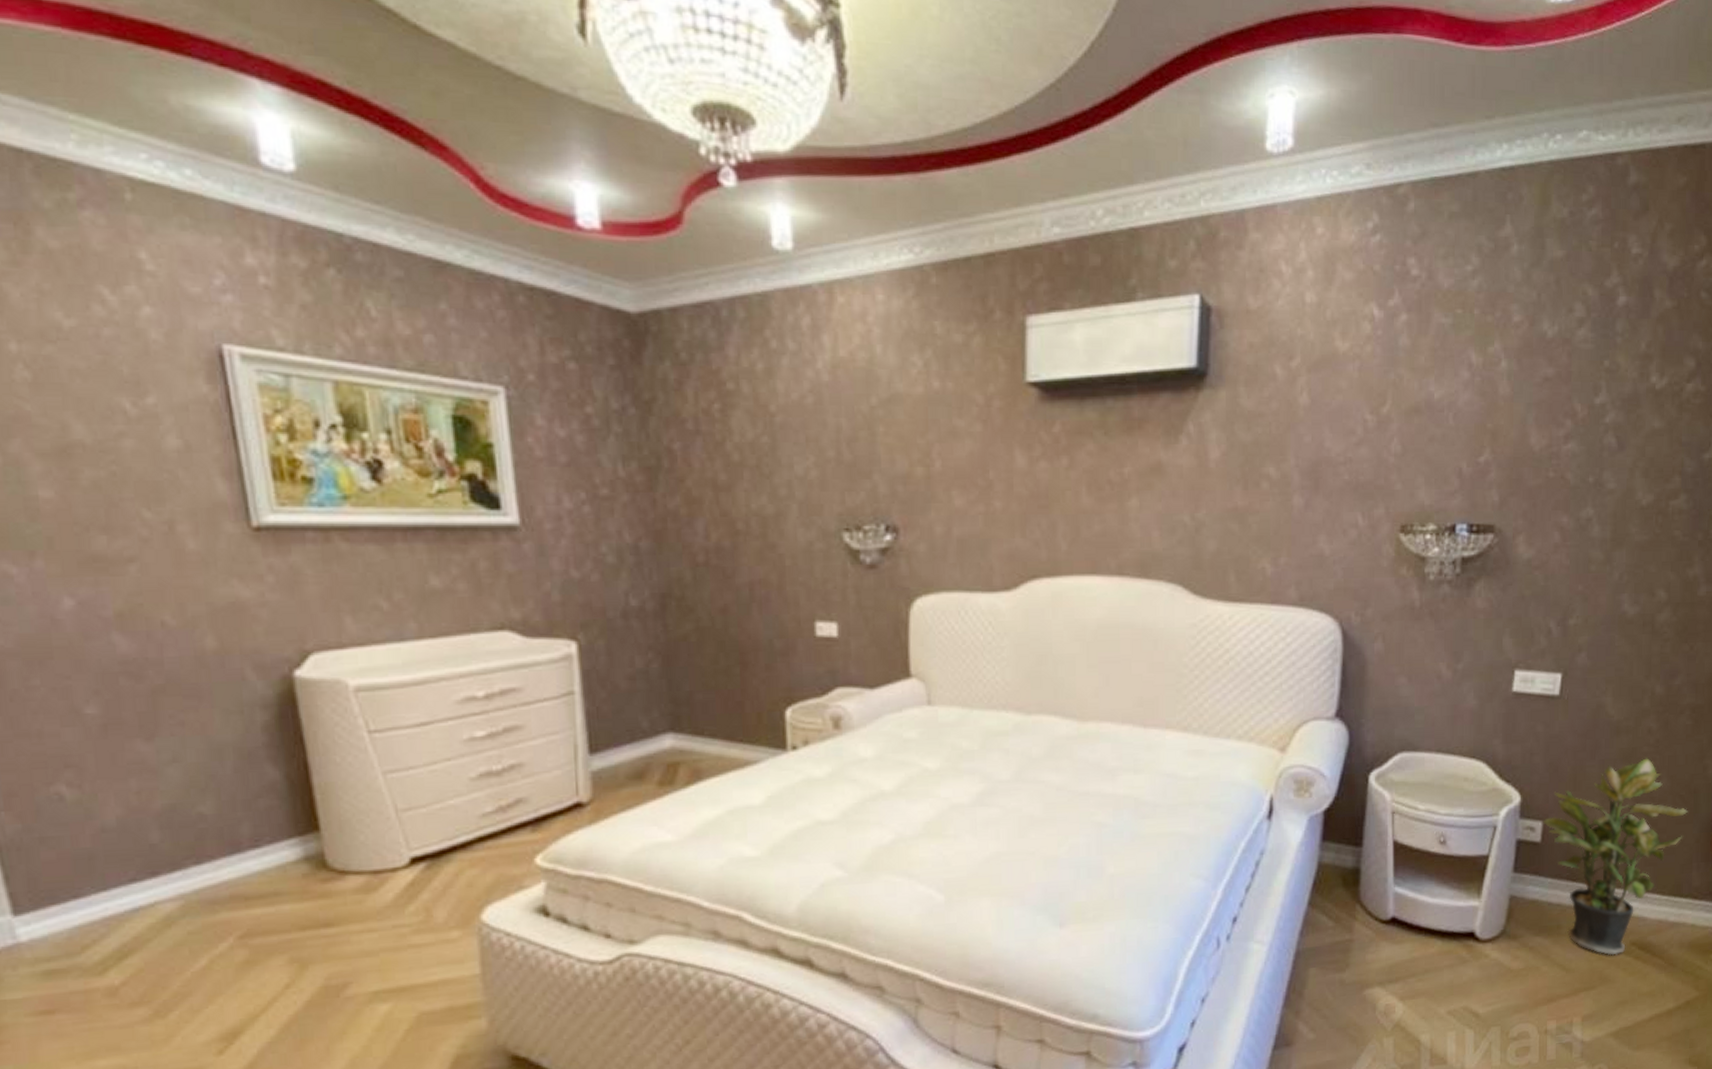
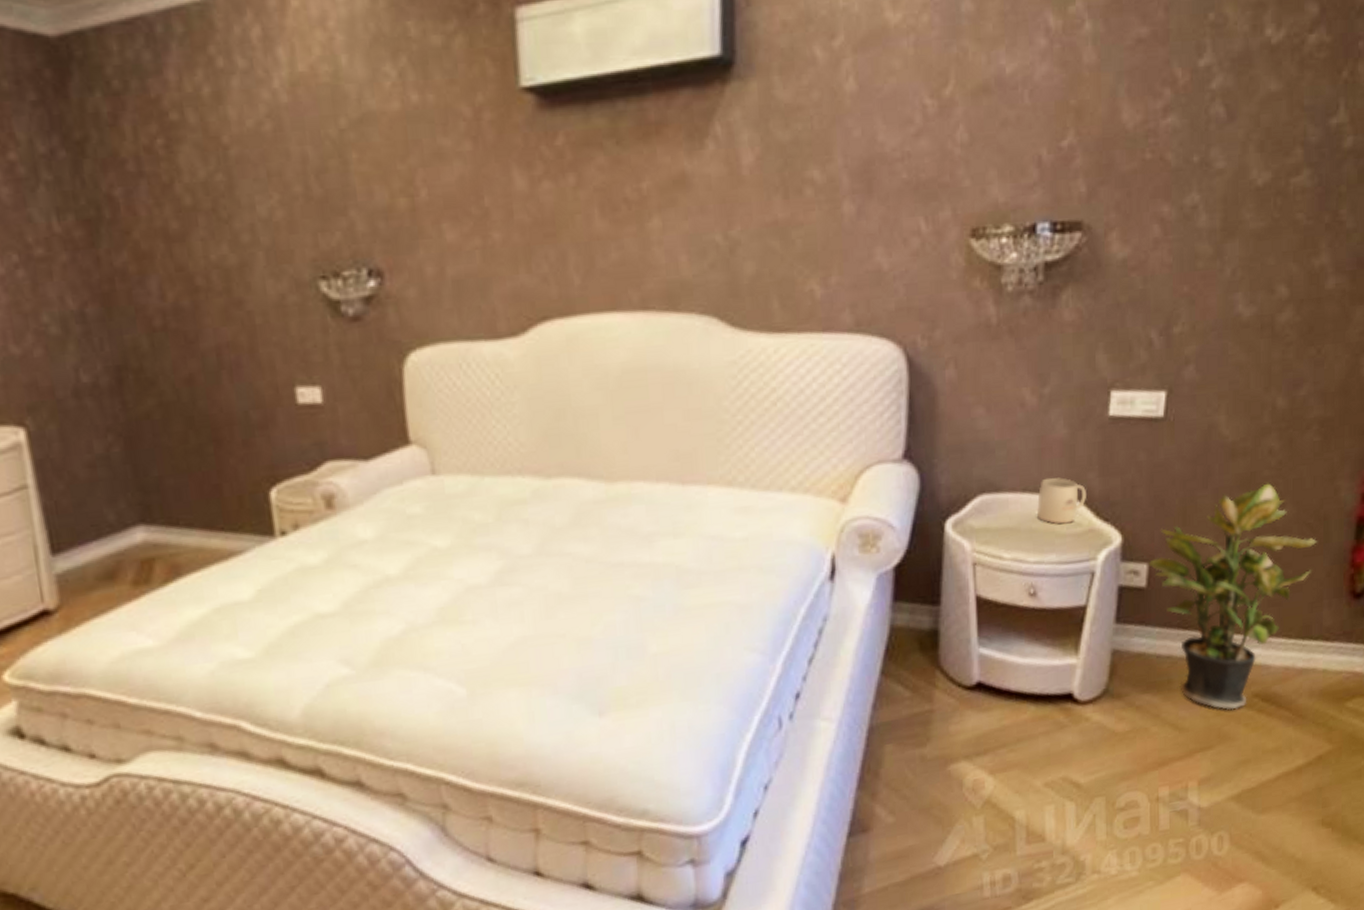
mug: none [1449,741,1491,783] -> present [1037,477,1086,525]

